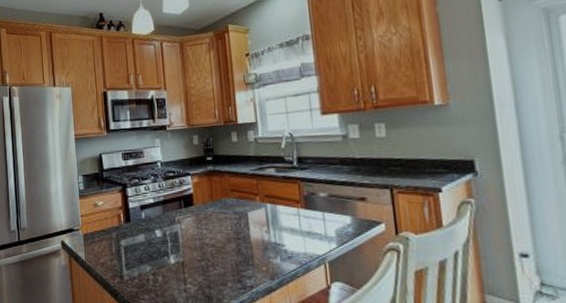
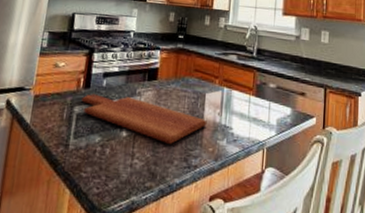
cutting board: none [125,226,255,267] -> present [81,94,207,144]

